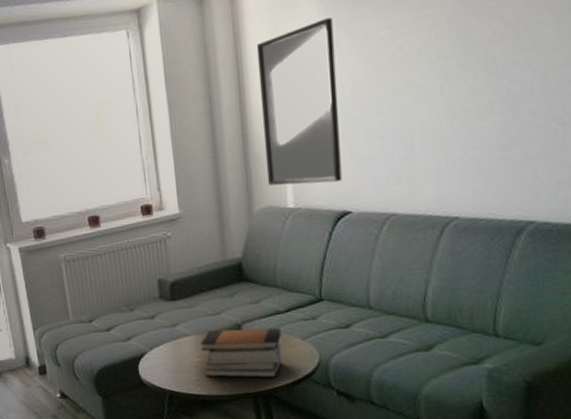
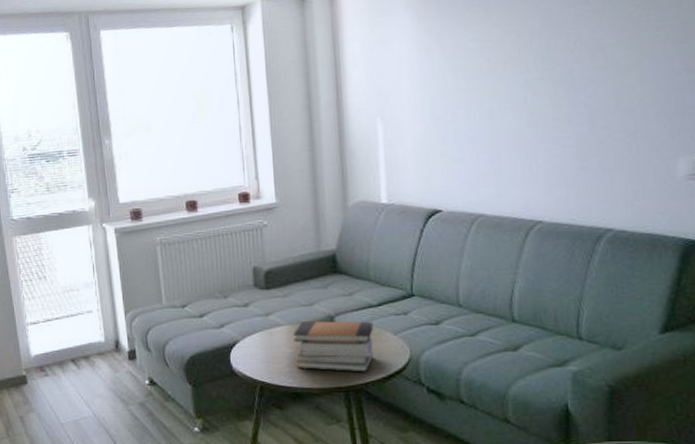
home mirror: present [256,17,342,186] -> none [353,27,433,181]

